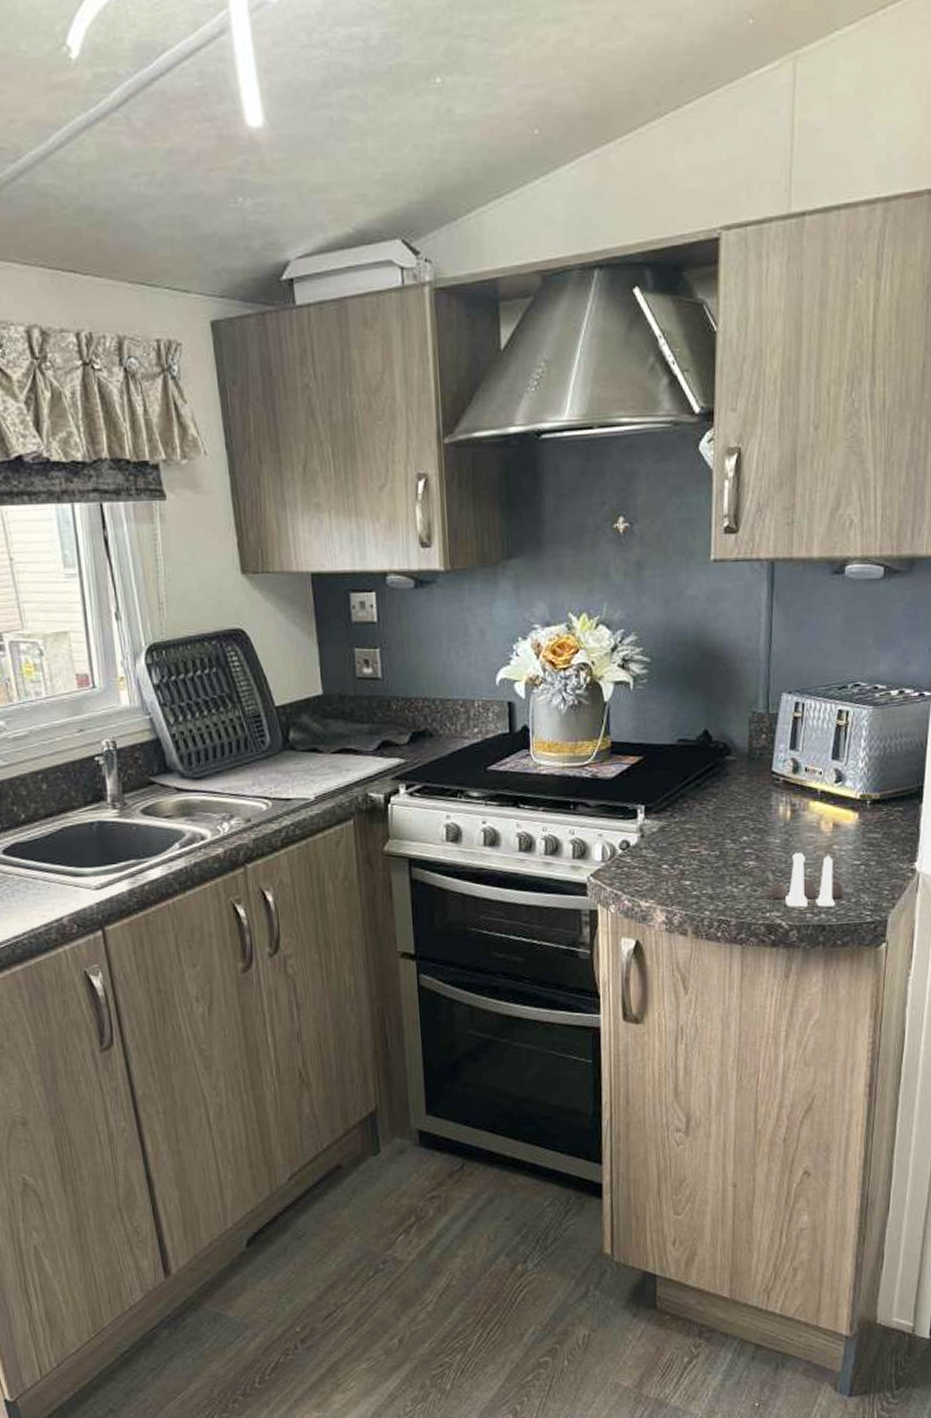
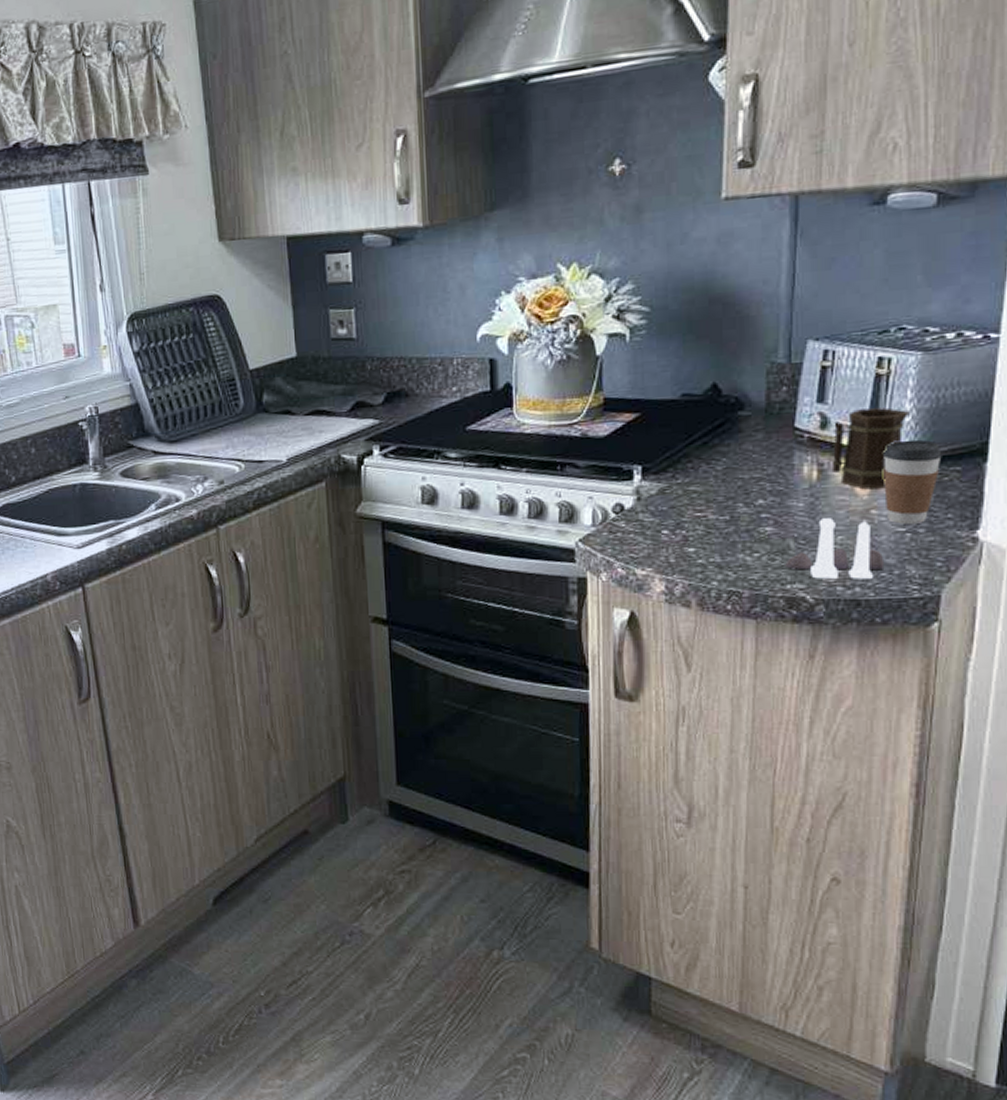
mug: none [802,755,863,827] -> present [831,407,910,489]
coffee cup: none [843,783,888,859] -> present [883,439,942,525]

